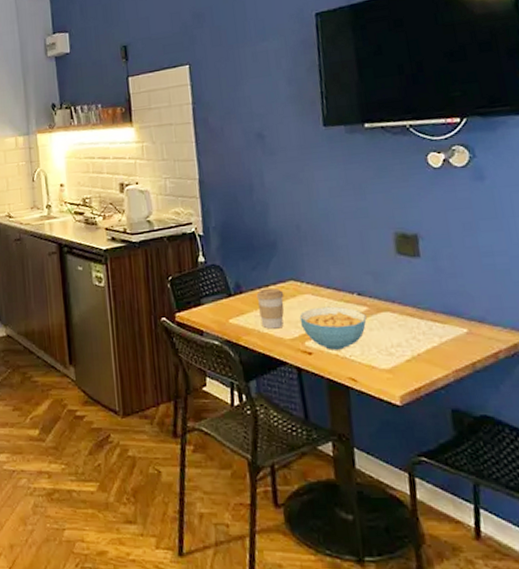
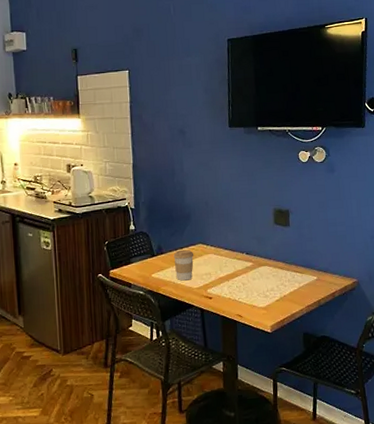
cereal bowl: present [299,306,367,350] -> none [204,263,252,295]

